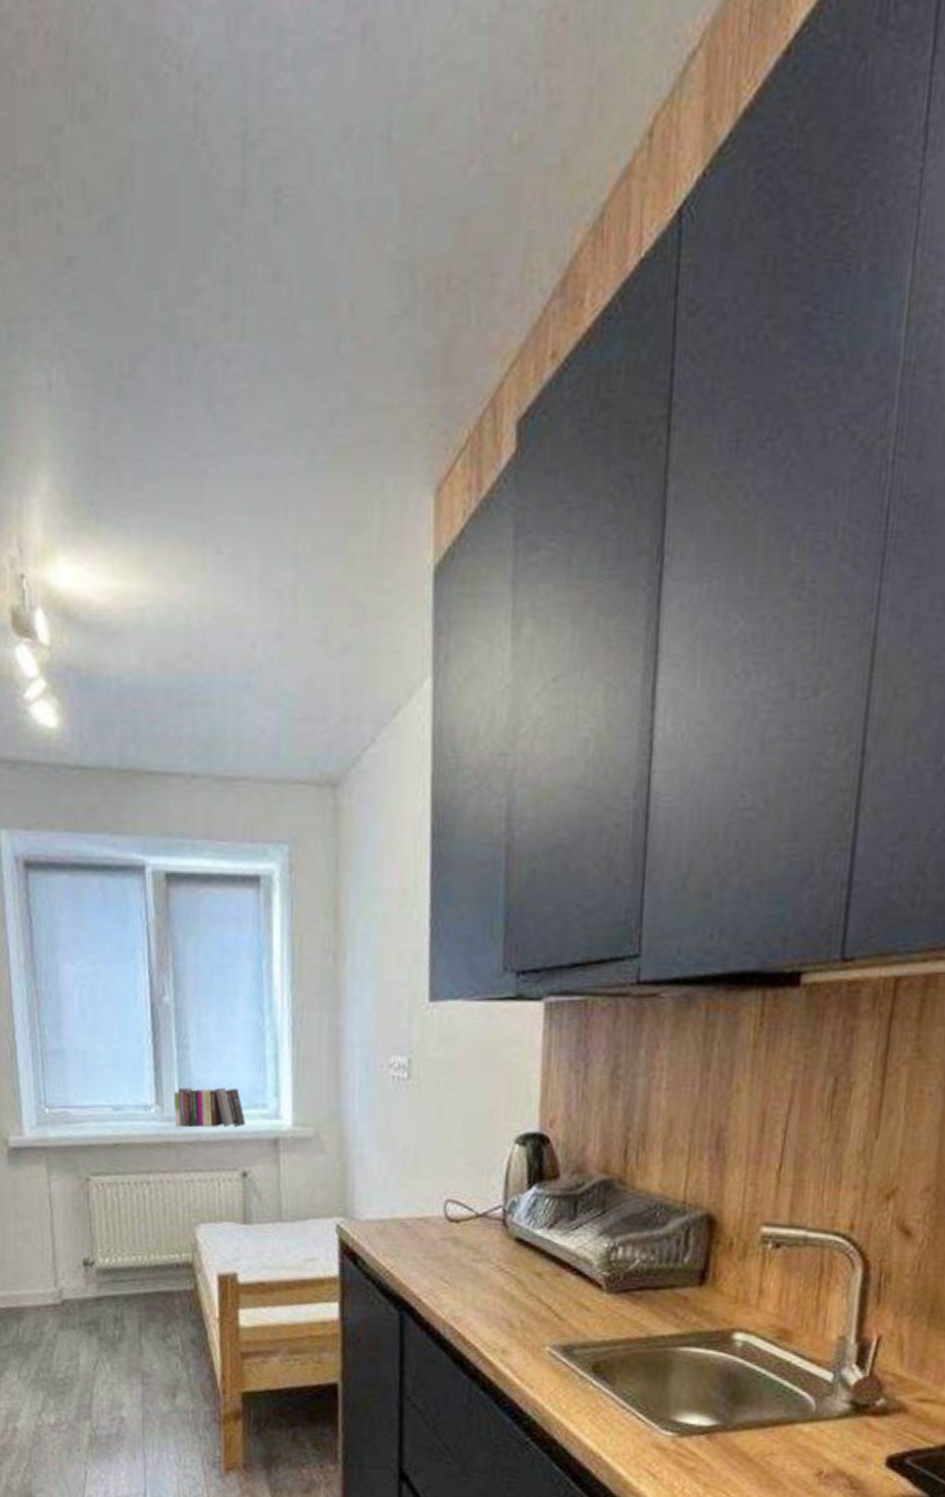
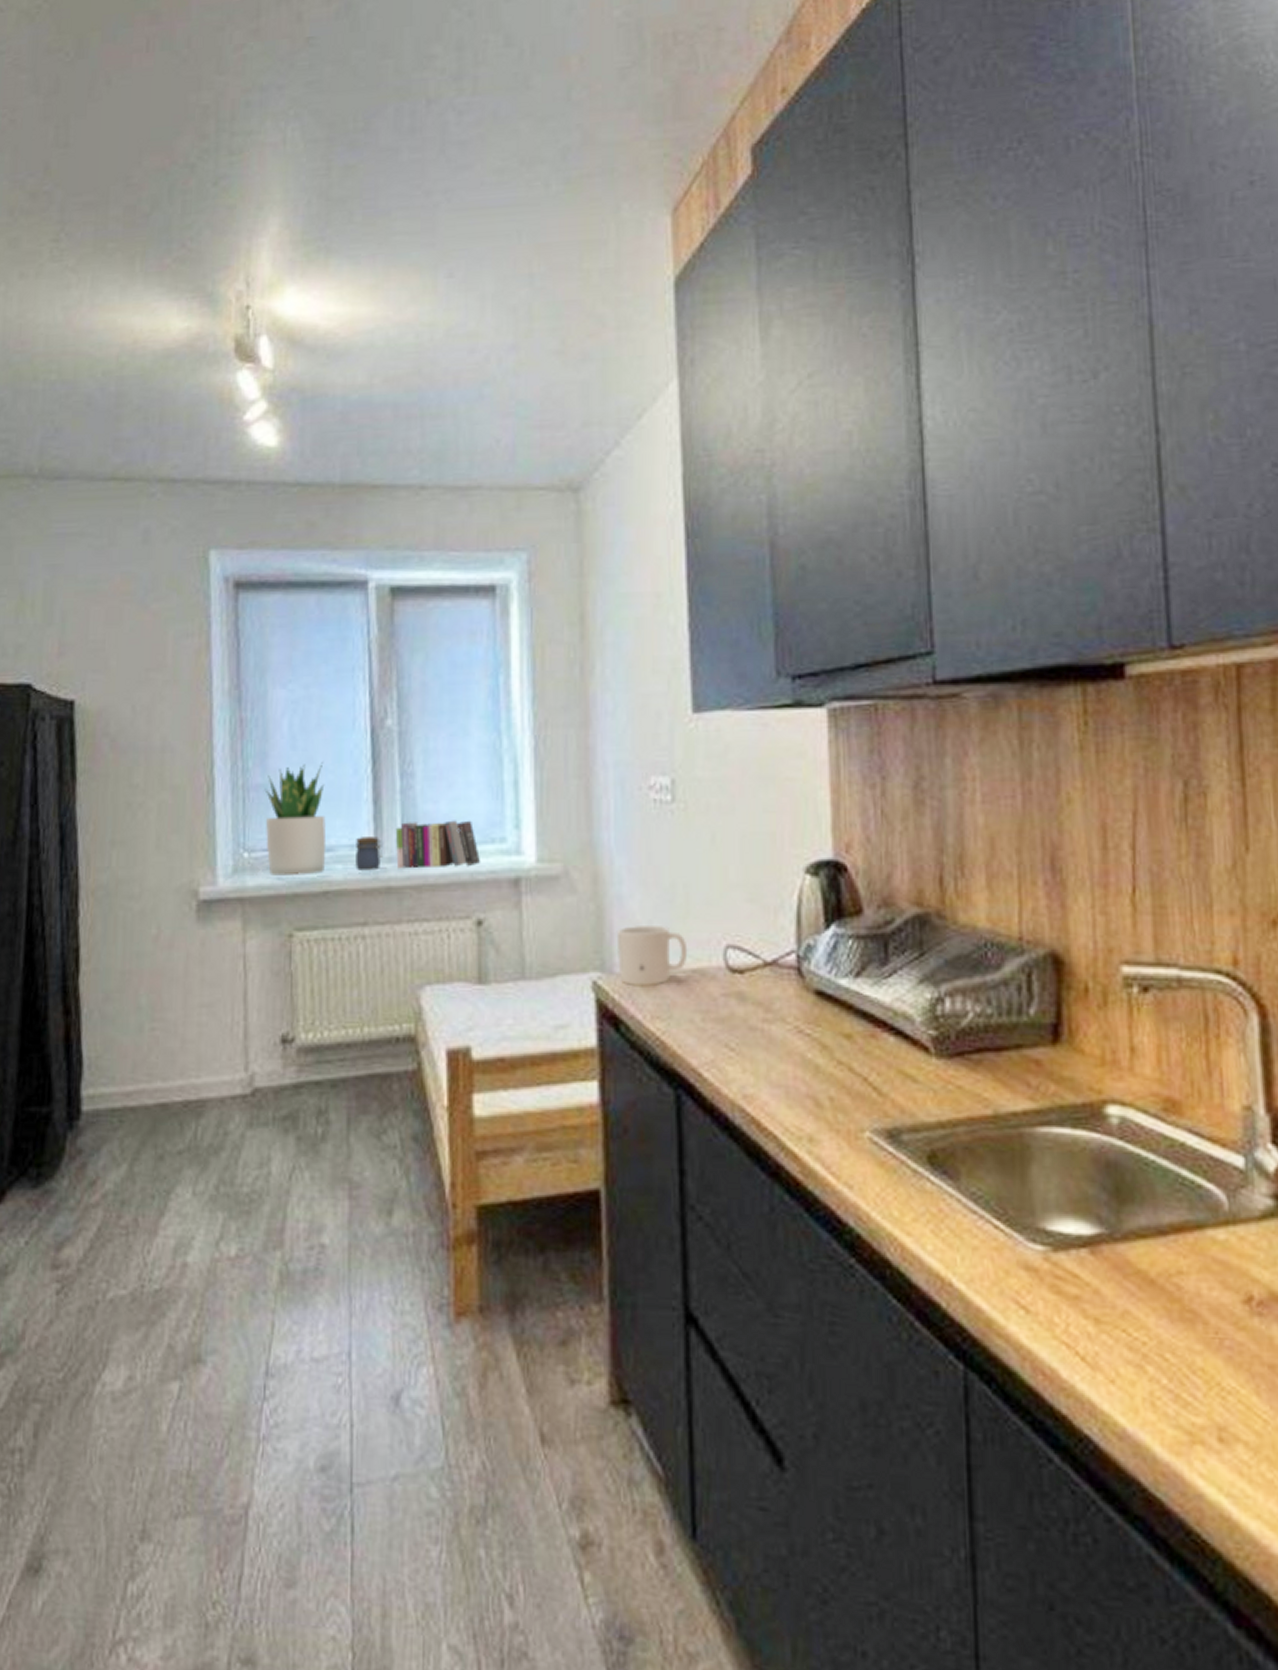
planter: none [61,1032,115,1130] -> present [266,762,327,876]
jar: none [140,1099,164,1128] -> present [355,837,384,871]
mug: none [357,1181,415,1230] -> present [616,926,688,985]

